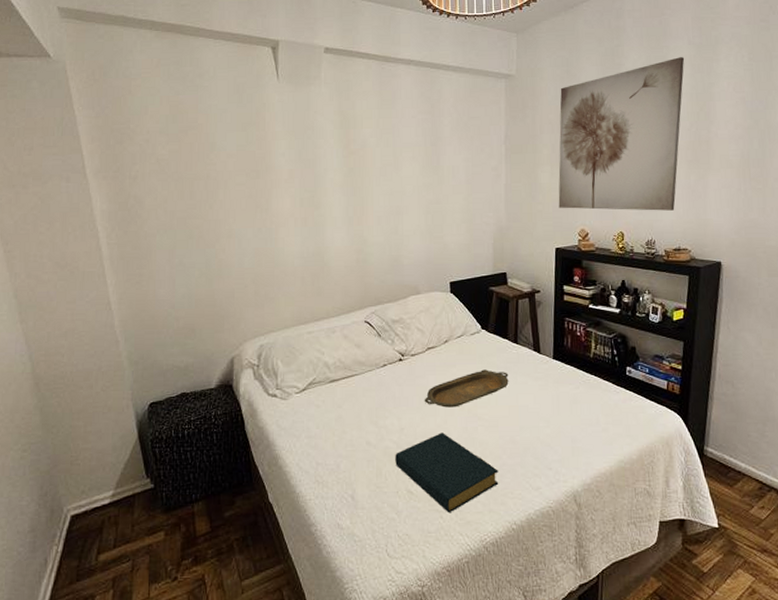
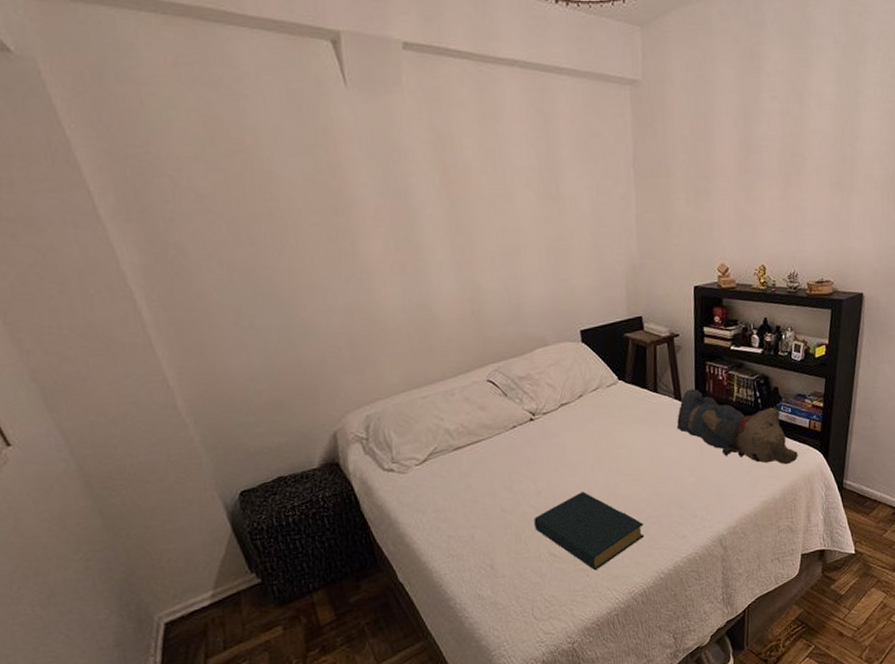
serving tray: present [424,369,509,408] -> none [560,422,650,466]
teddy bear: none [534,342,657,425] -> present [676,389,799,465]
wall art: present [558,57,685,211] -> none [693,59,830,242]

